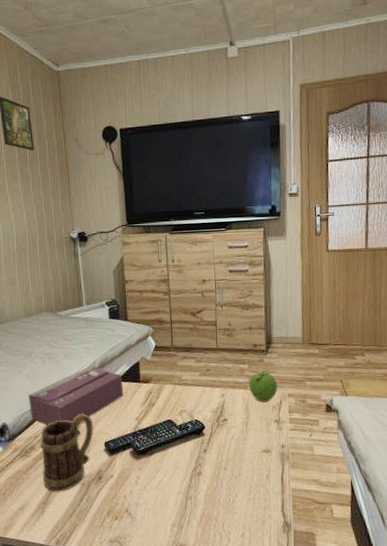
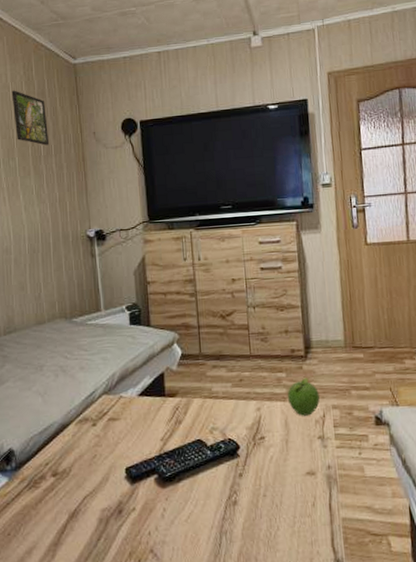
tissue box: present [28,365,124,426] -> none [39,378,147,450]
mug: present [41,413,94,492] -> none [52,434,114,530]

